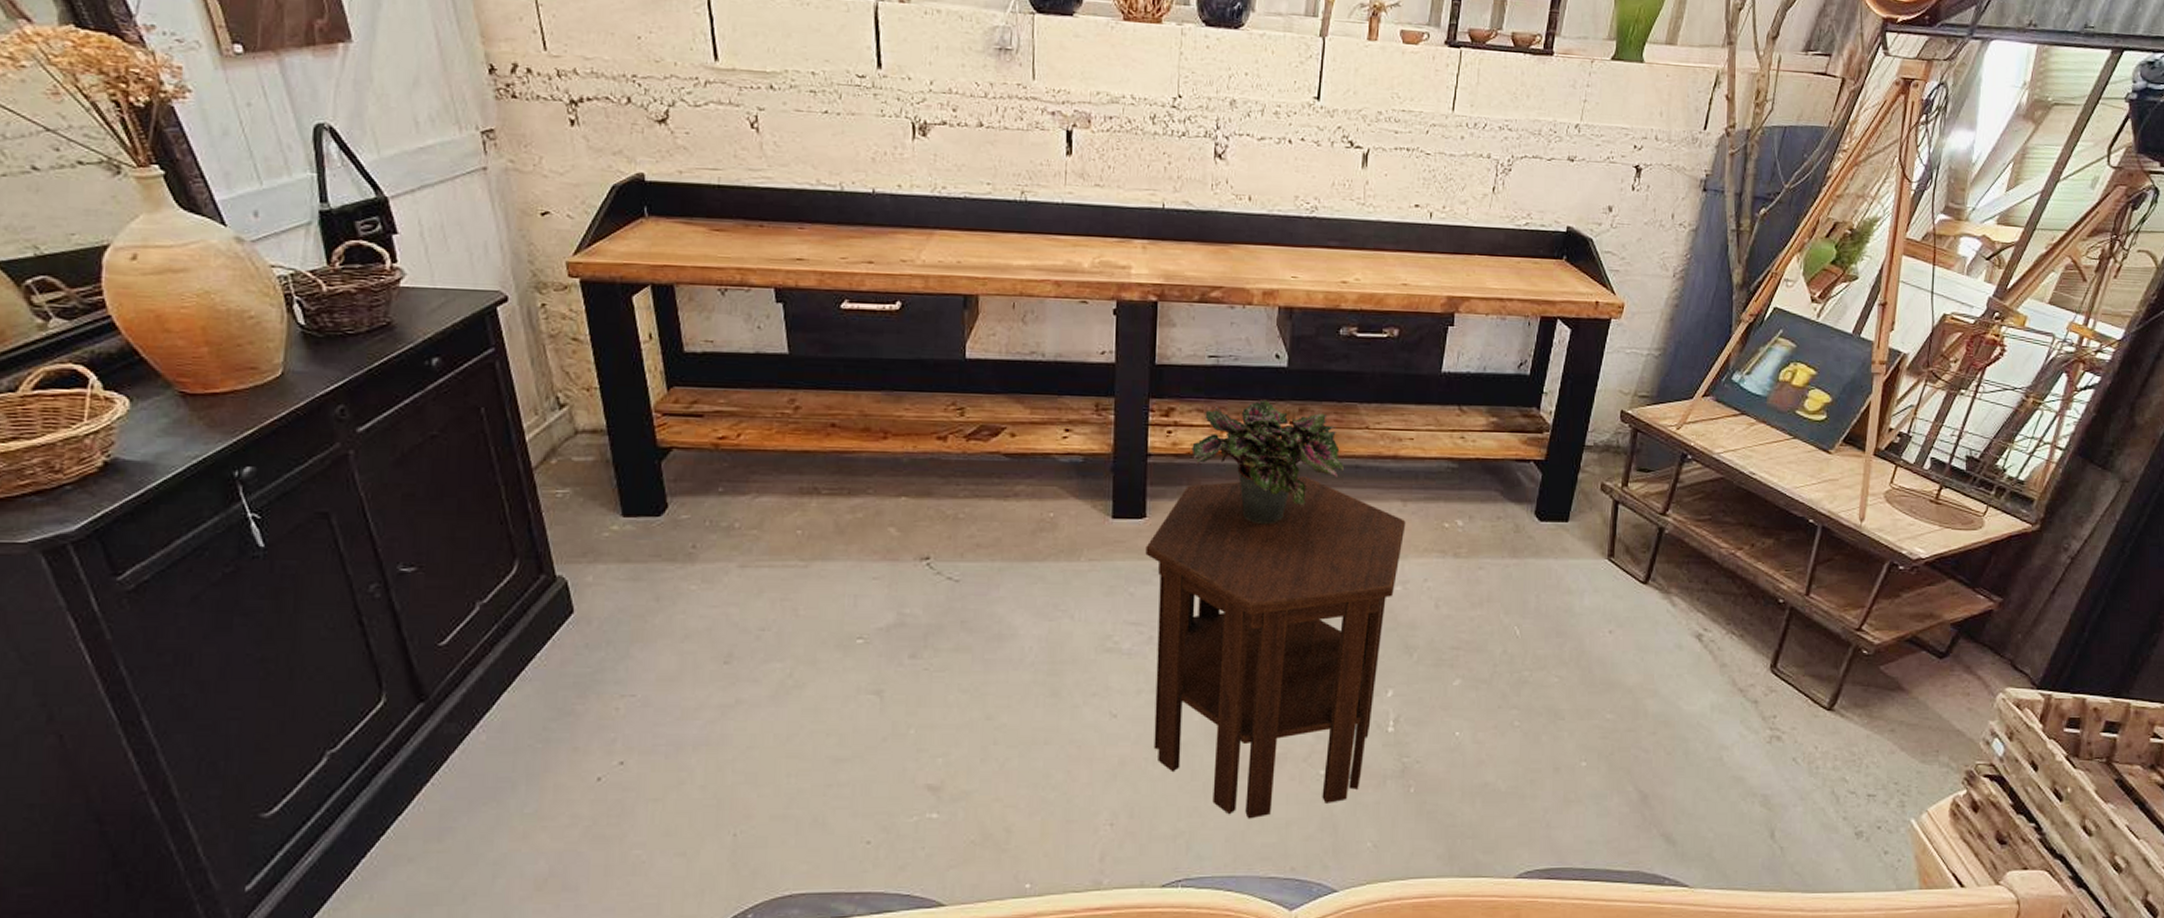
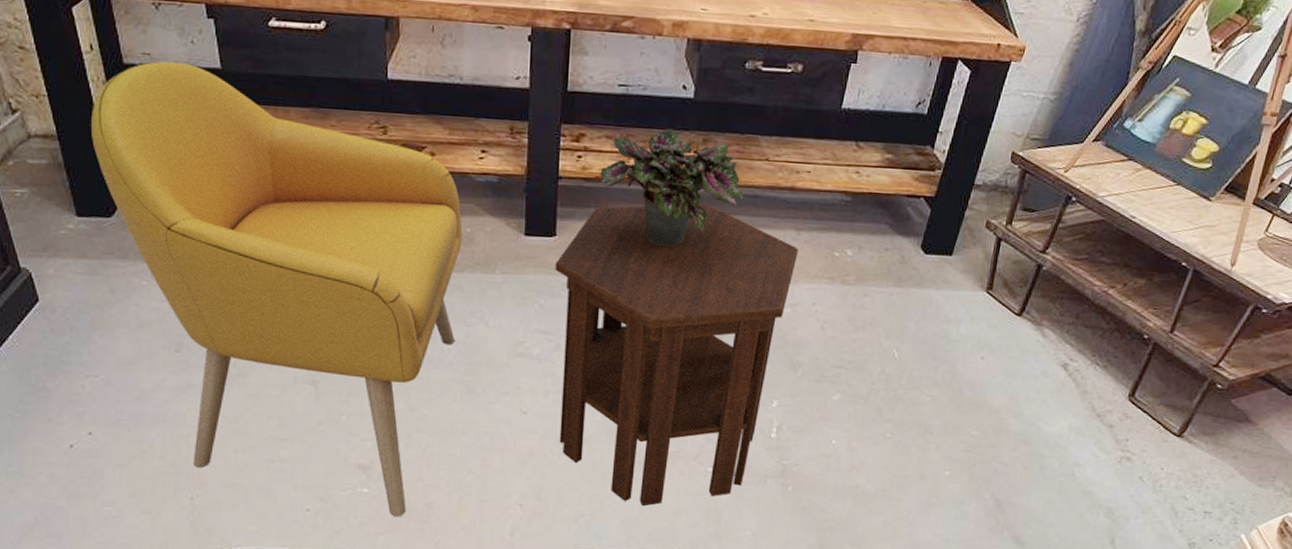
armchair: none [644,348,1045,846] -> present [91,61,463,517]

